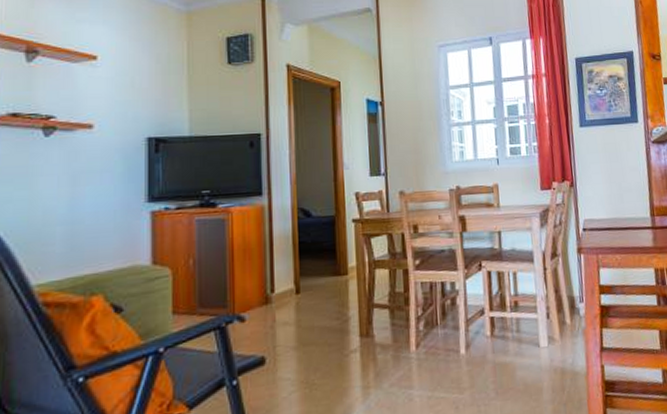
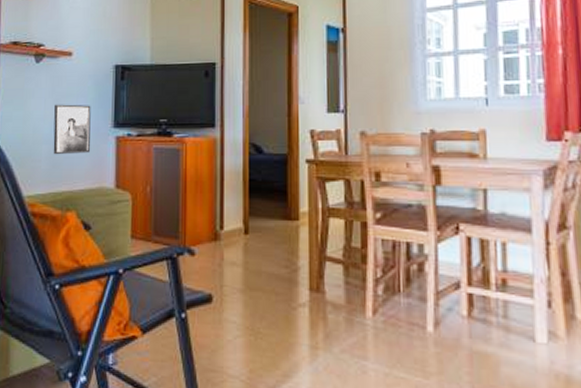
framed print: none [71,180,120,236] -> present [53,104,91,155]

